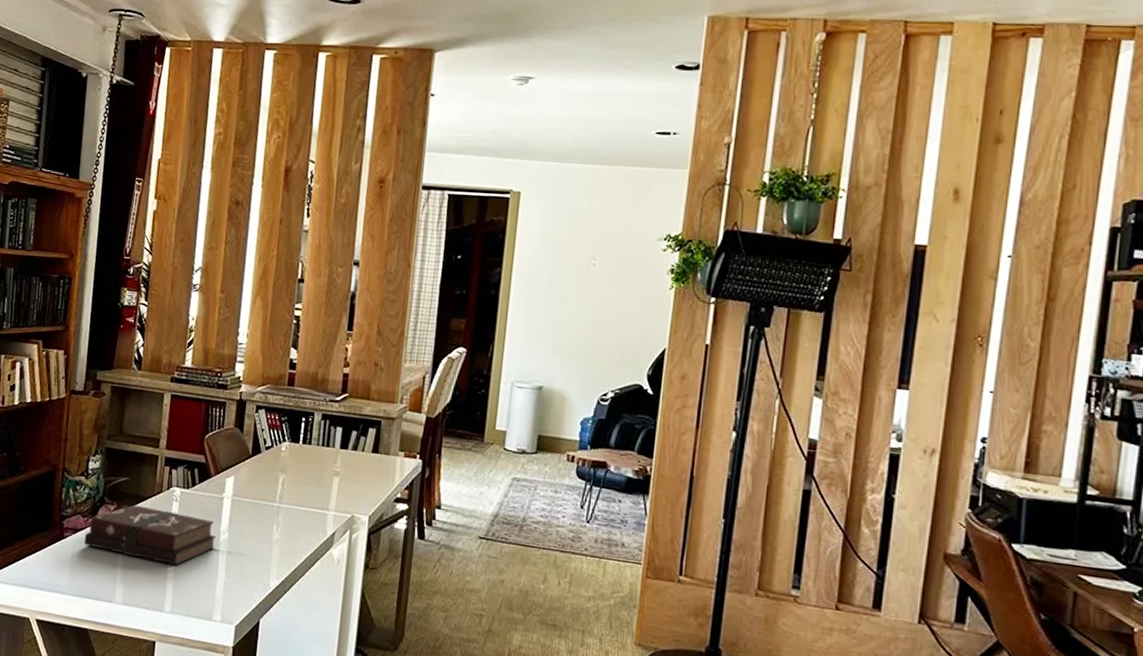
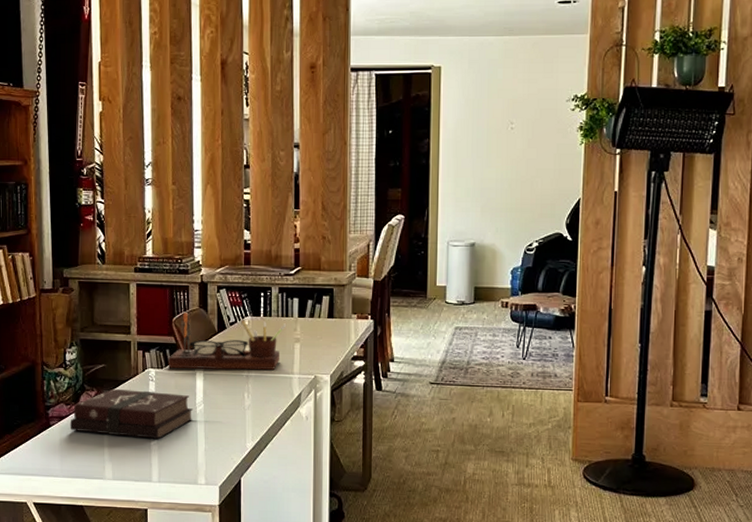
desk organizer: none [194,431,327,503] -> present [168,313,287,370]

